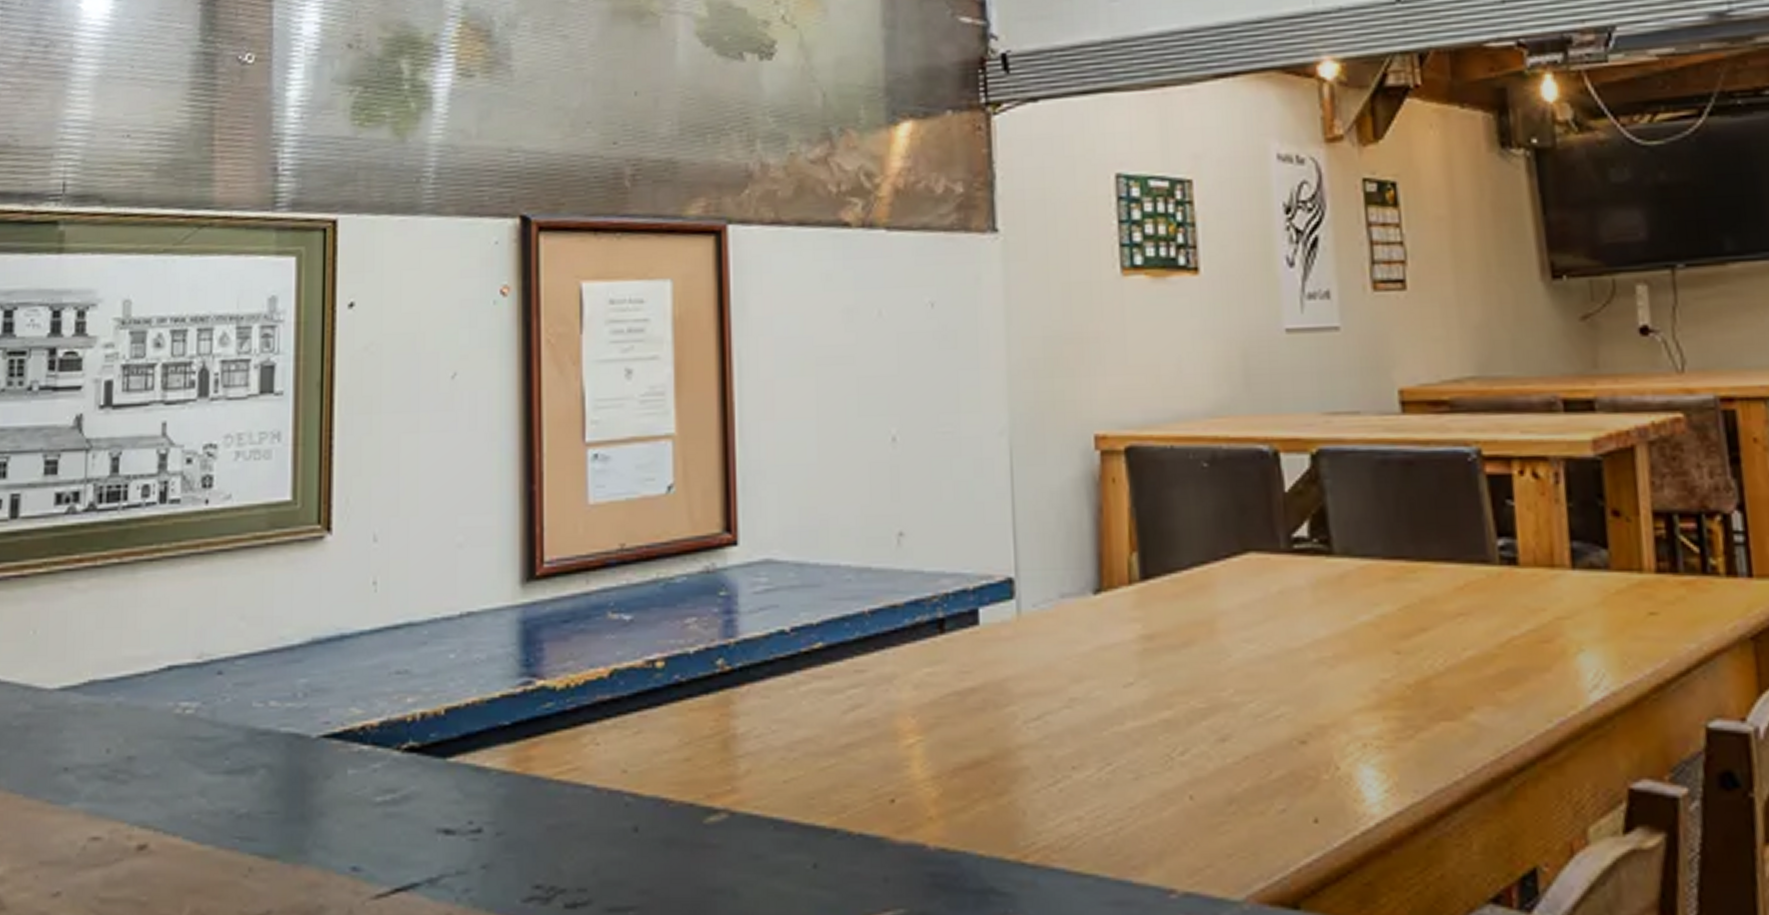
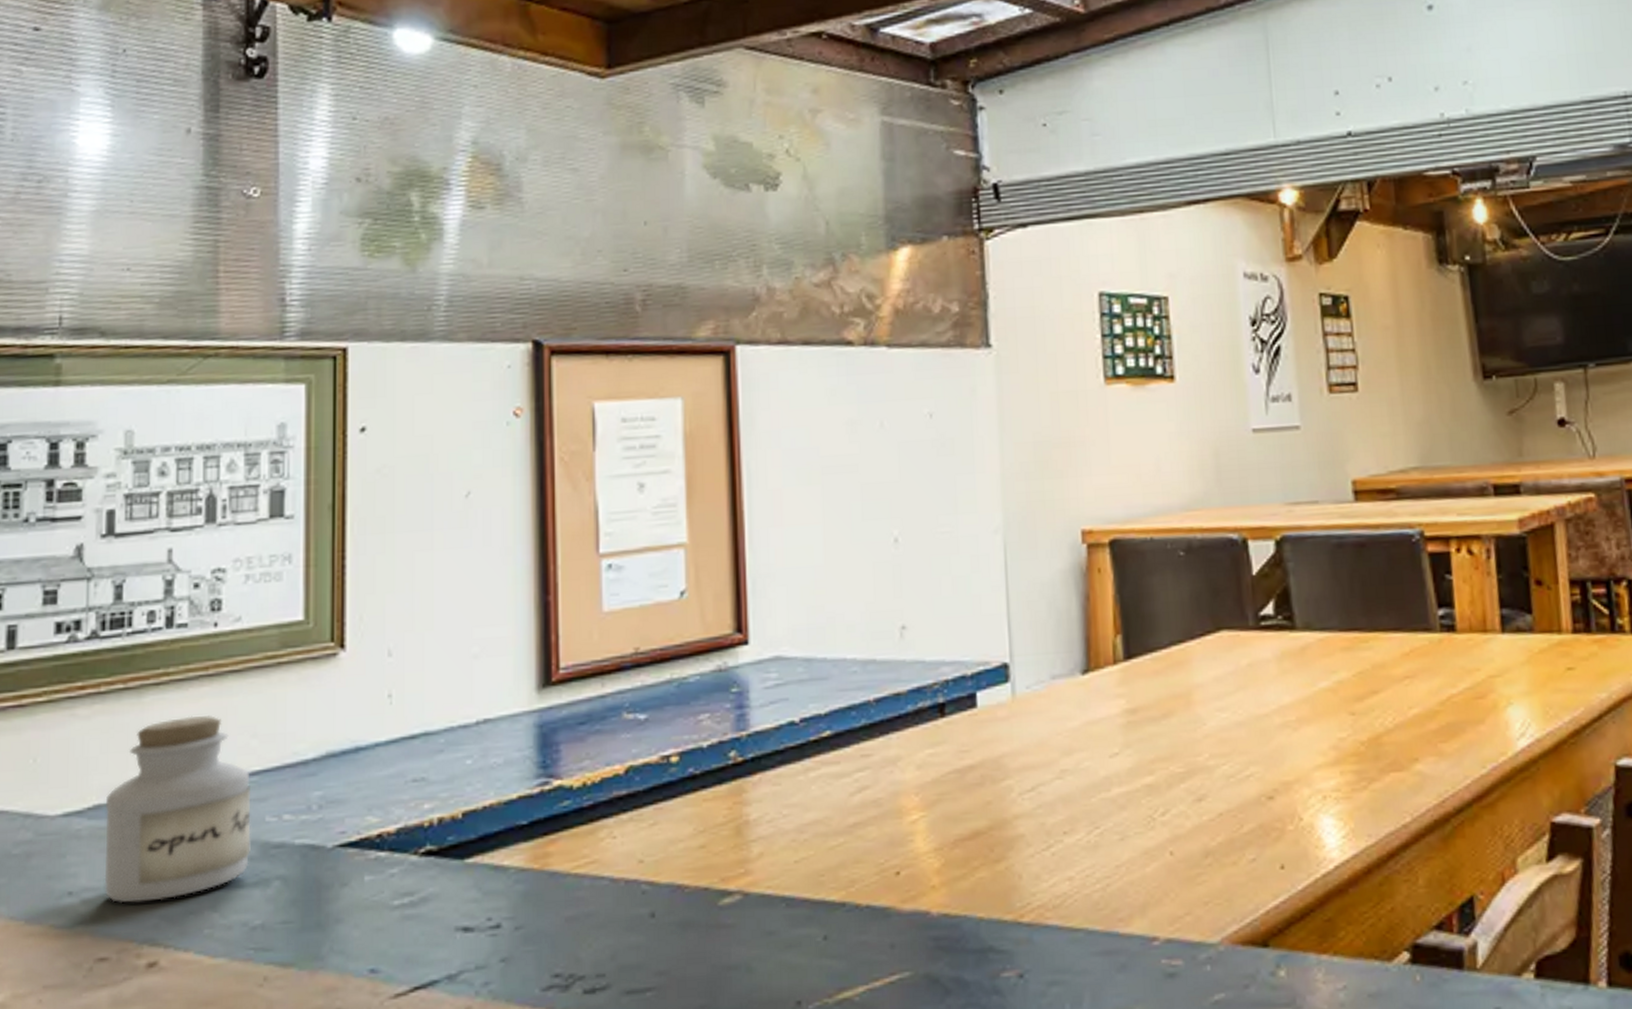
jar: none [98,594,238,783] -> present [104,716,251,904]

